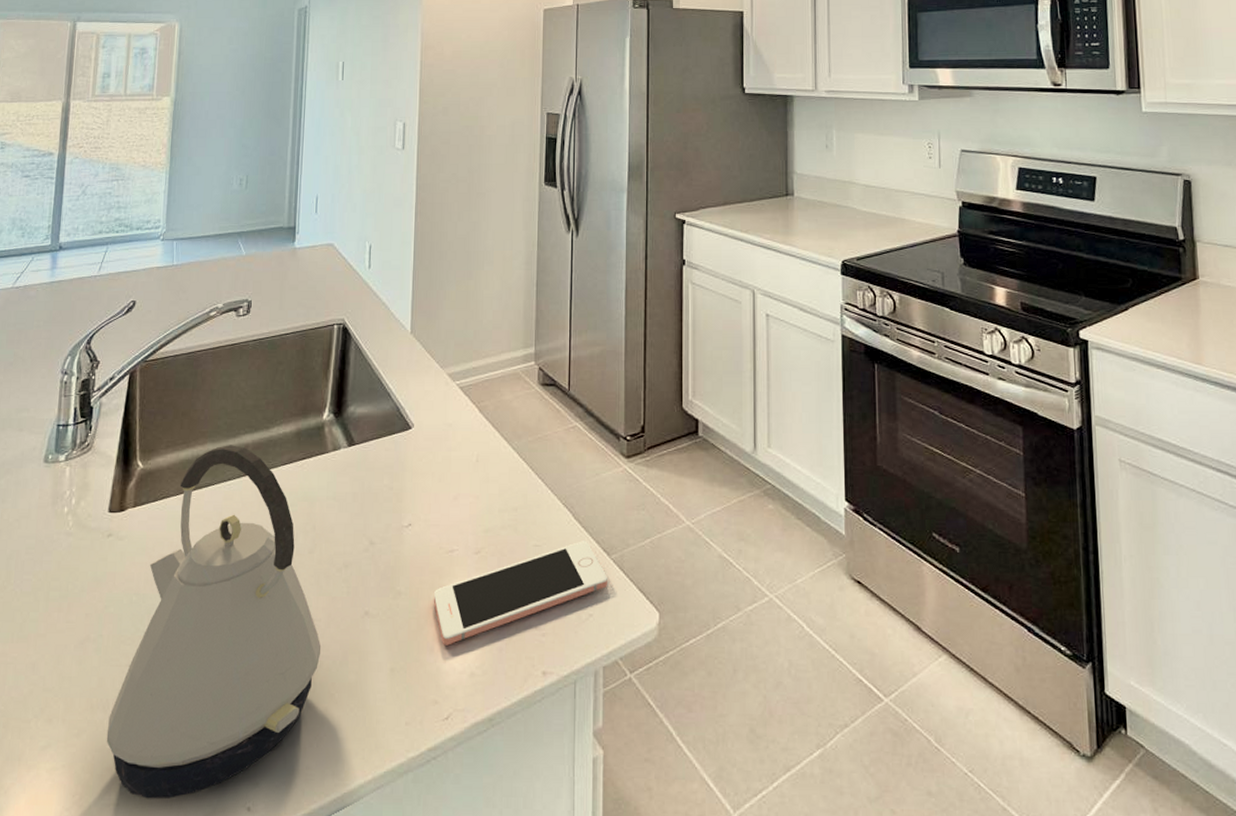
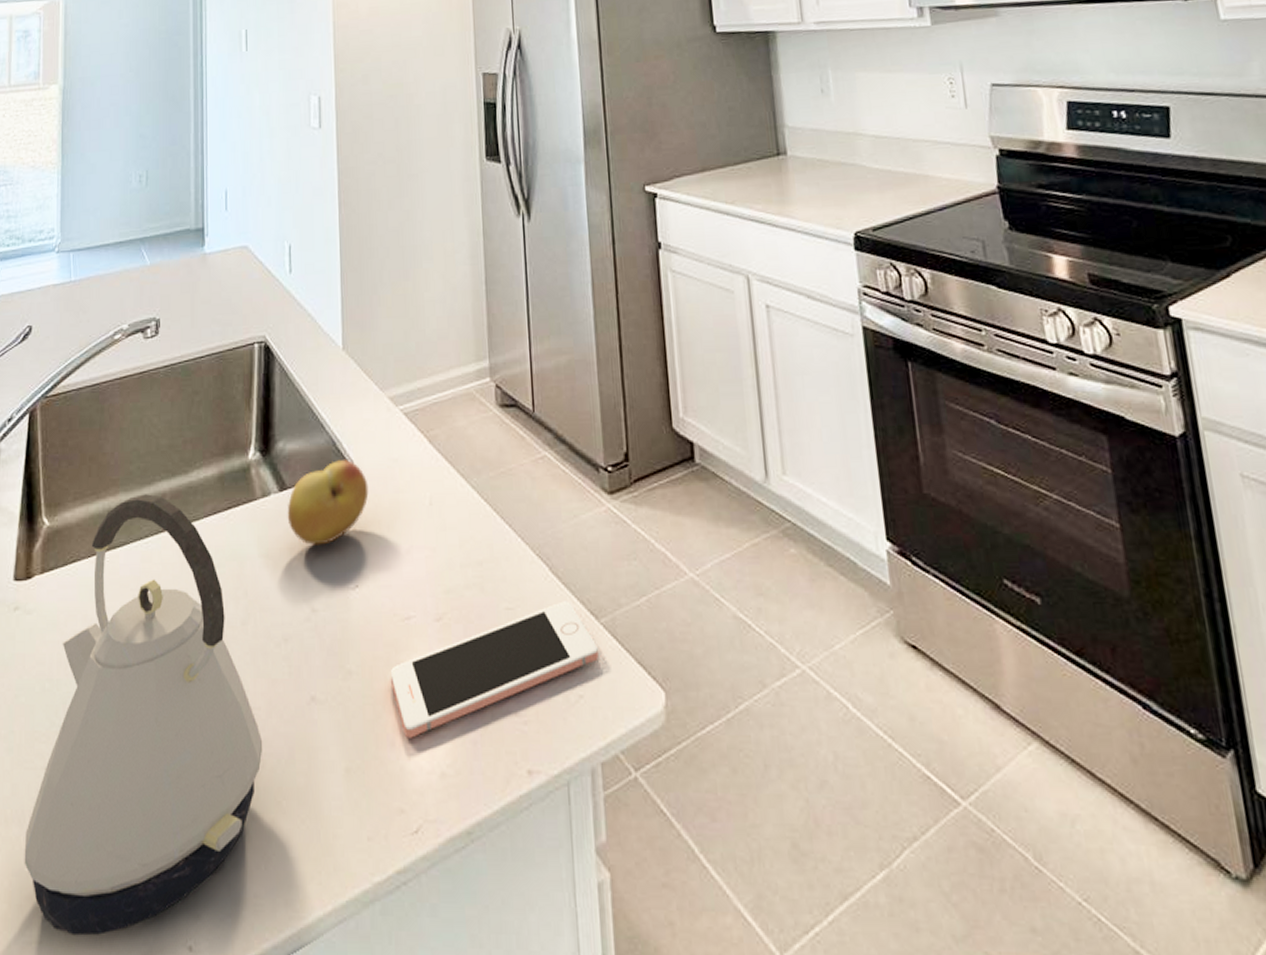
fruit: none [353,423,425,491] -> present [287,460,369,545]

